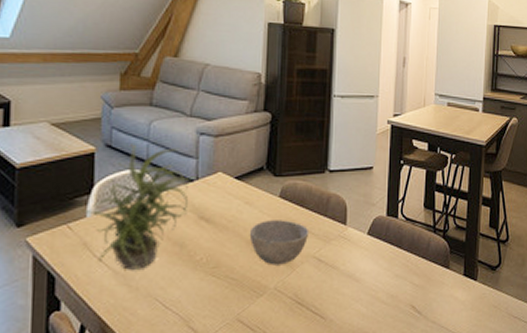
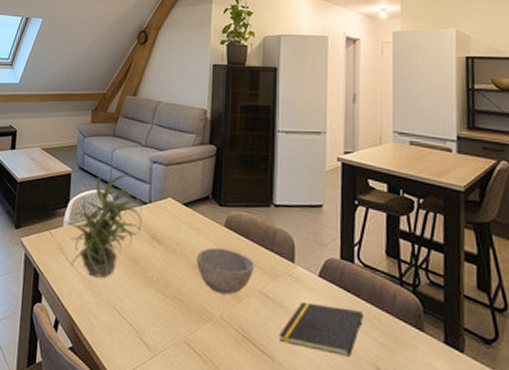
notepad: none [331,259,405,303] -> present [279,301,365,357]

